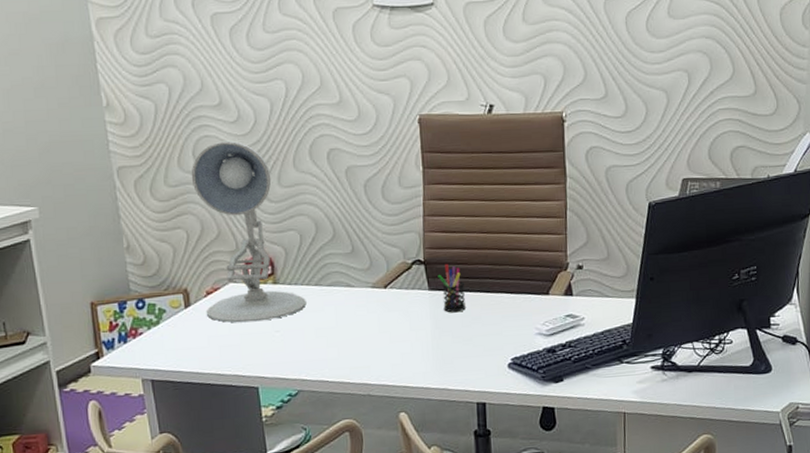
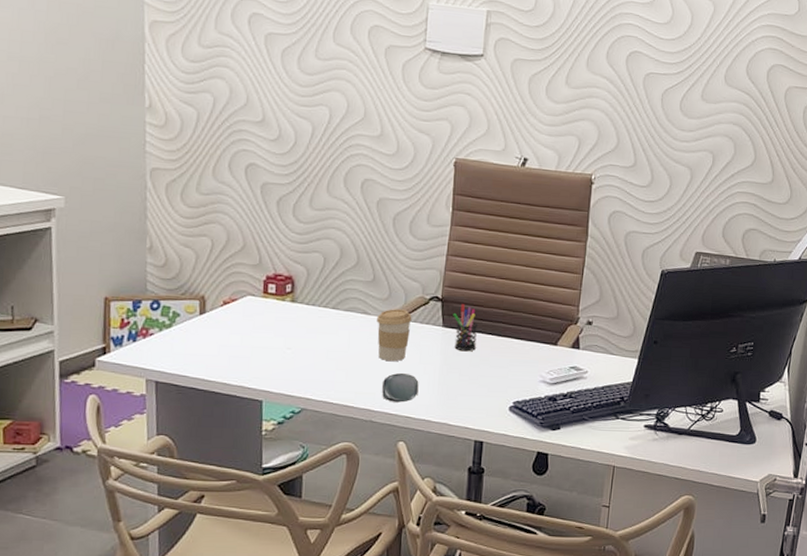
desk lamp: present [191,140,307,323] -> none [220,157,322,337]
coffee cup: none [361,277,397,332] -> present [377,309,412,361]
oval tray: none [376,342,413,374] -> present [382,372,419,403]

